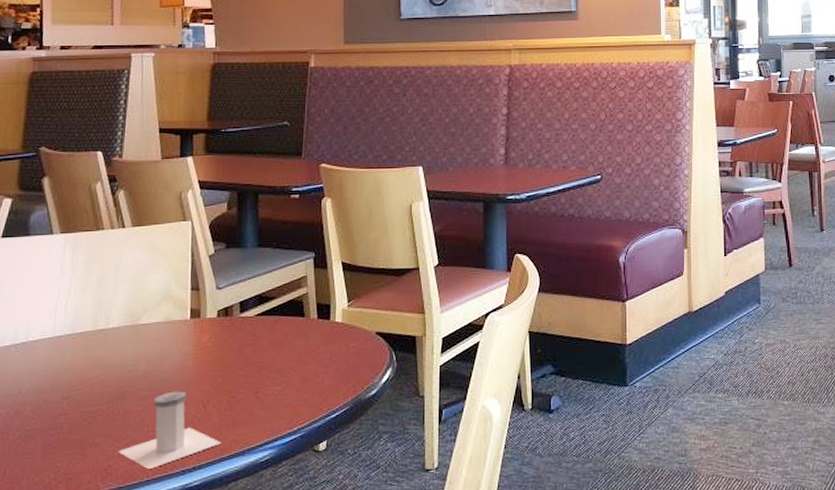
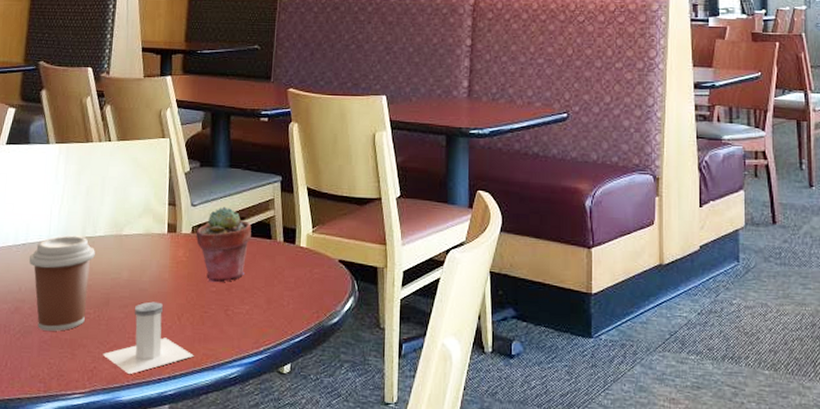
coffee cup: none [30,329,108,433] -> present [29,235,95,331]
potted succulent: none [222,287,283,366] -> present [196,206,252,283]

